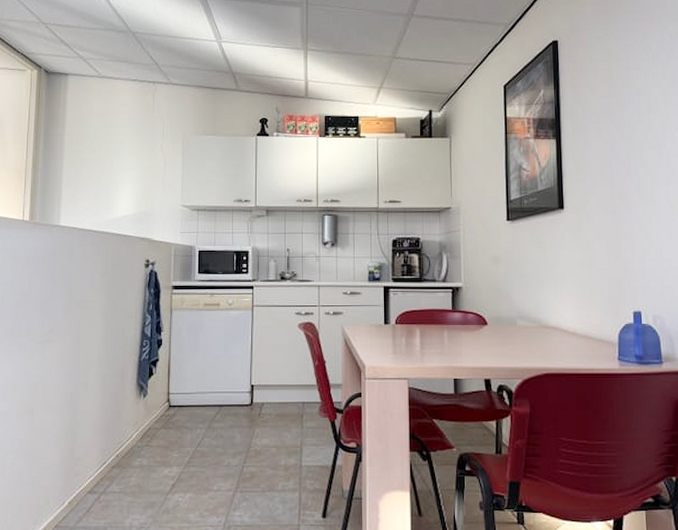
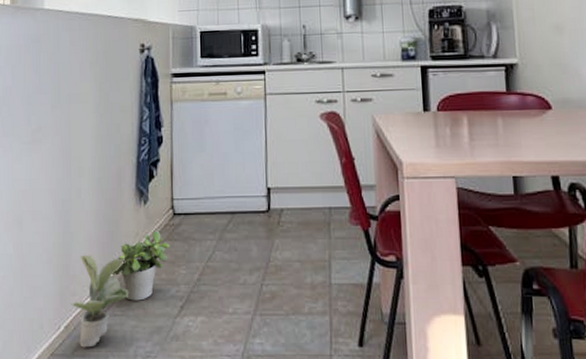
potted plant: none [75,440,127,520] -> present [71,254,129,348]
potted plant: none [113,420,165,480] -> present [112,230,171,301]

